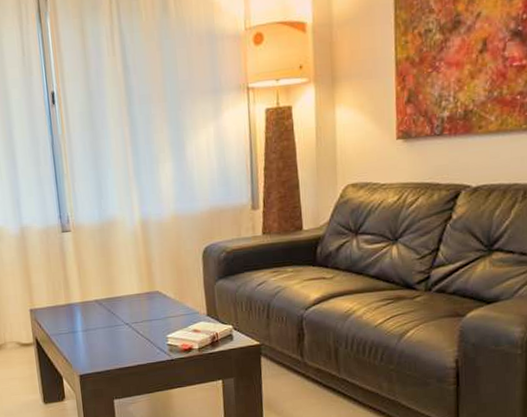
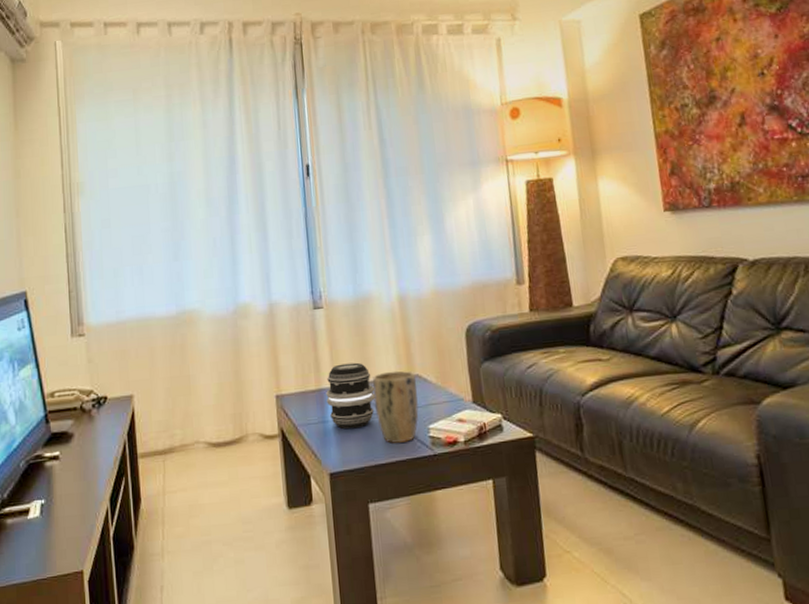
speaker: none [75,280,119,339] -> present [326,362,375,430]
plant pot: none [117,287,159,350] -> present [372,370,419,443]

